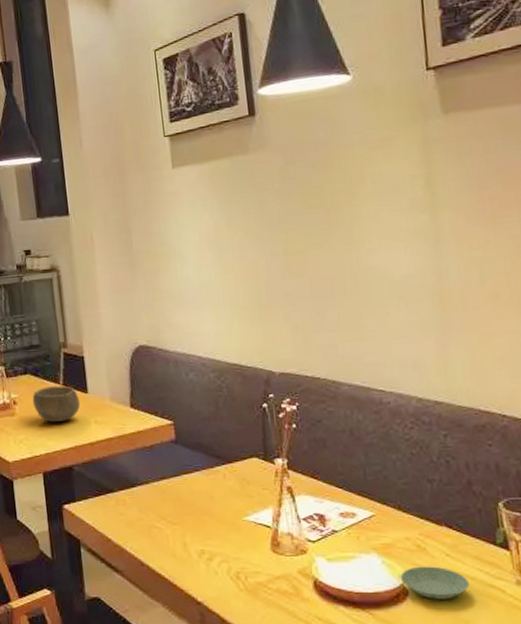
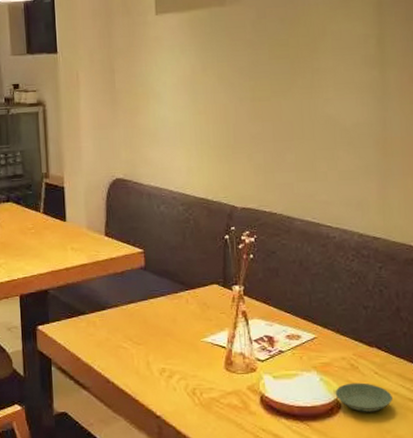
bowl: present [32,385,81,422] -> none [13,214,59,248]

